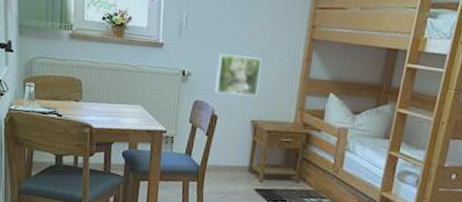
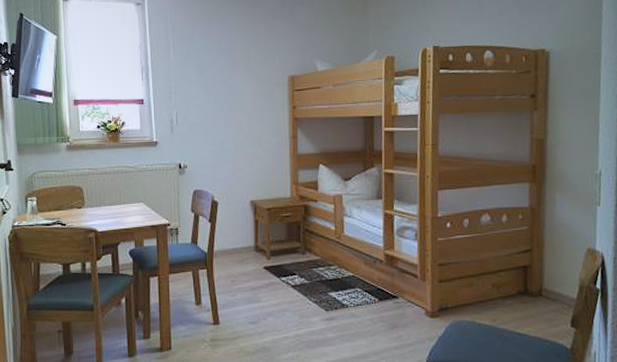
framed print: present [215,53,262,96] -> none [210,142,253,181]

